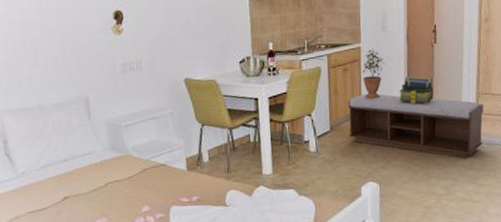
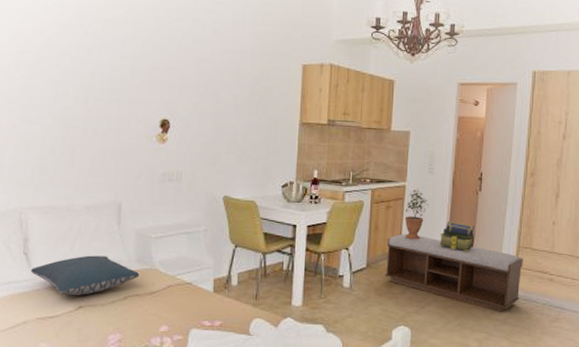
pillow: none [15,148,116,189] -> present [31,255,140,296]

